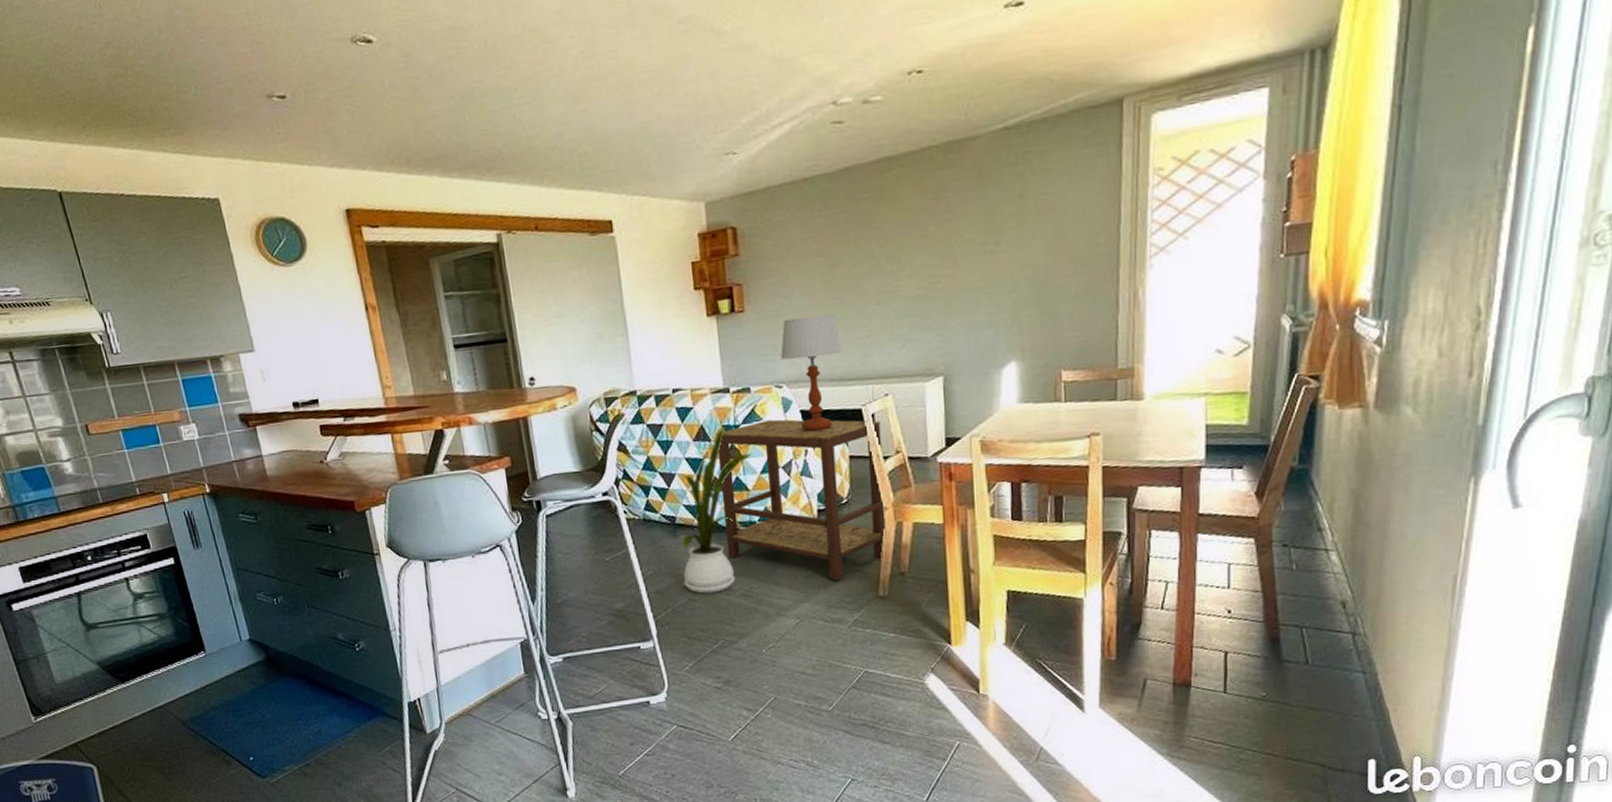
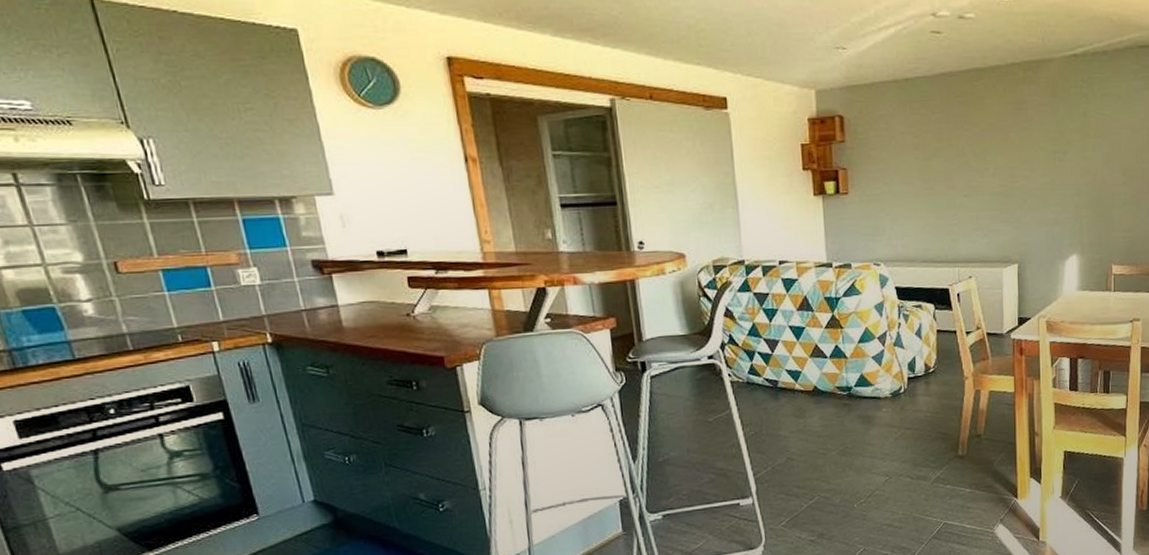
house plant: present [667,425,752,594] -> none [772,297,851,453]
side table: present [716,419,887,581] -> none [818,294,967,442]
table lamp: present [780,313,844,431] -> none [879,202,935,306]

